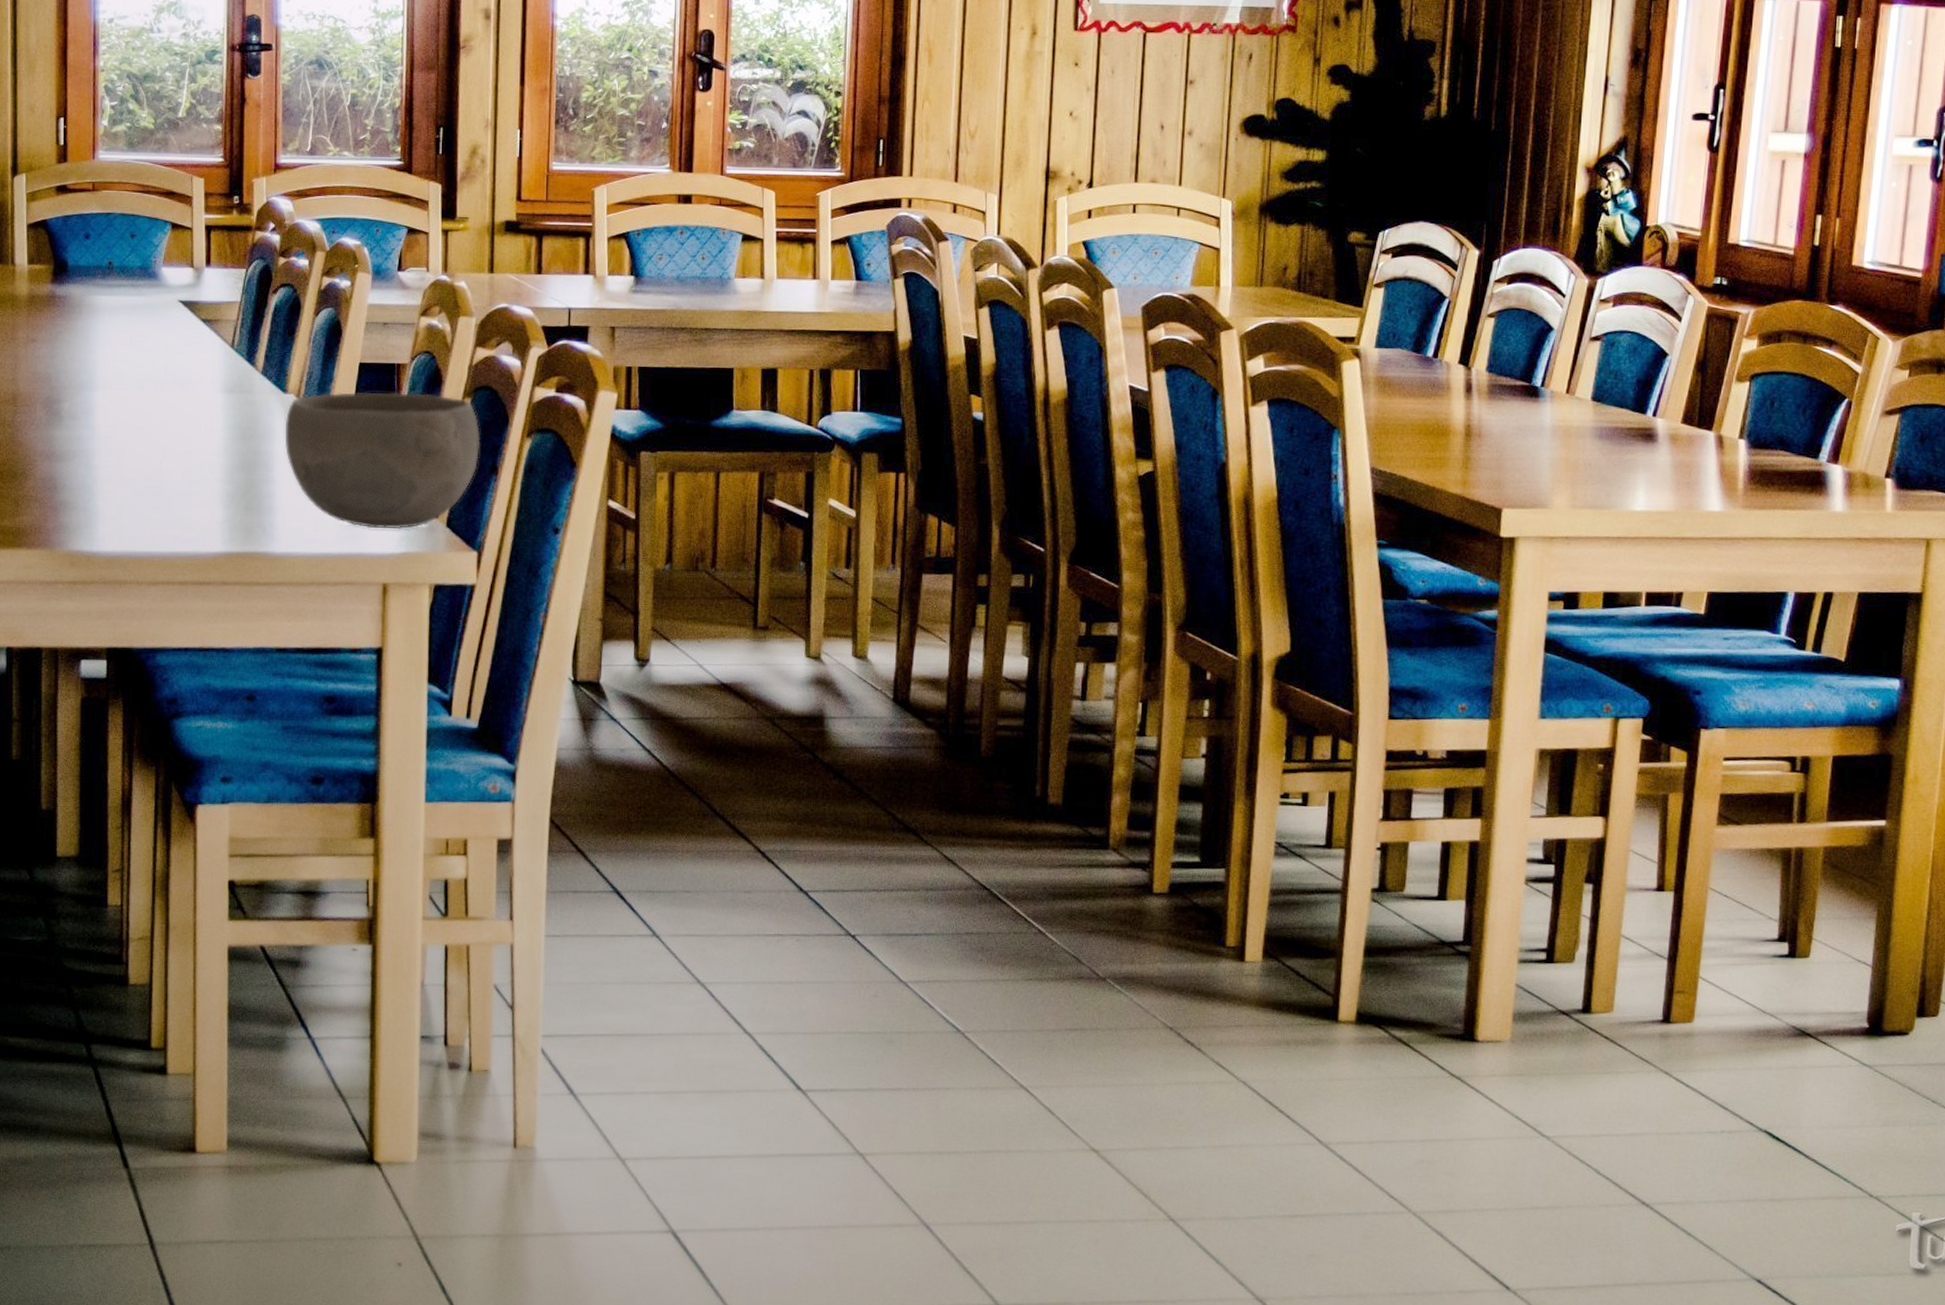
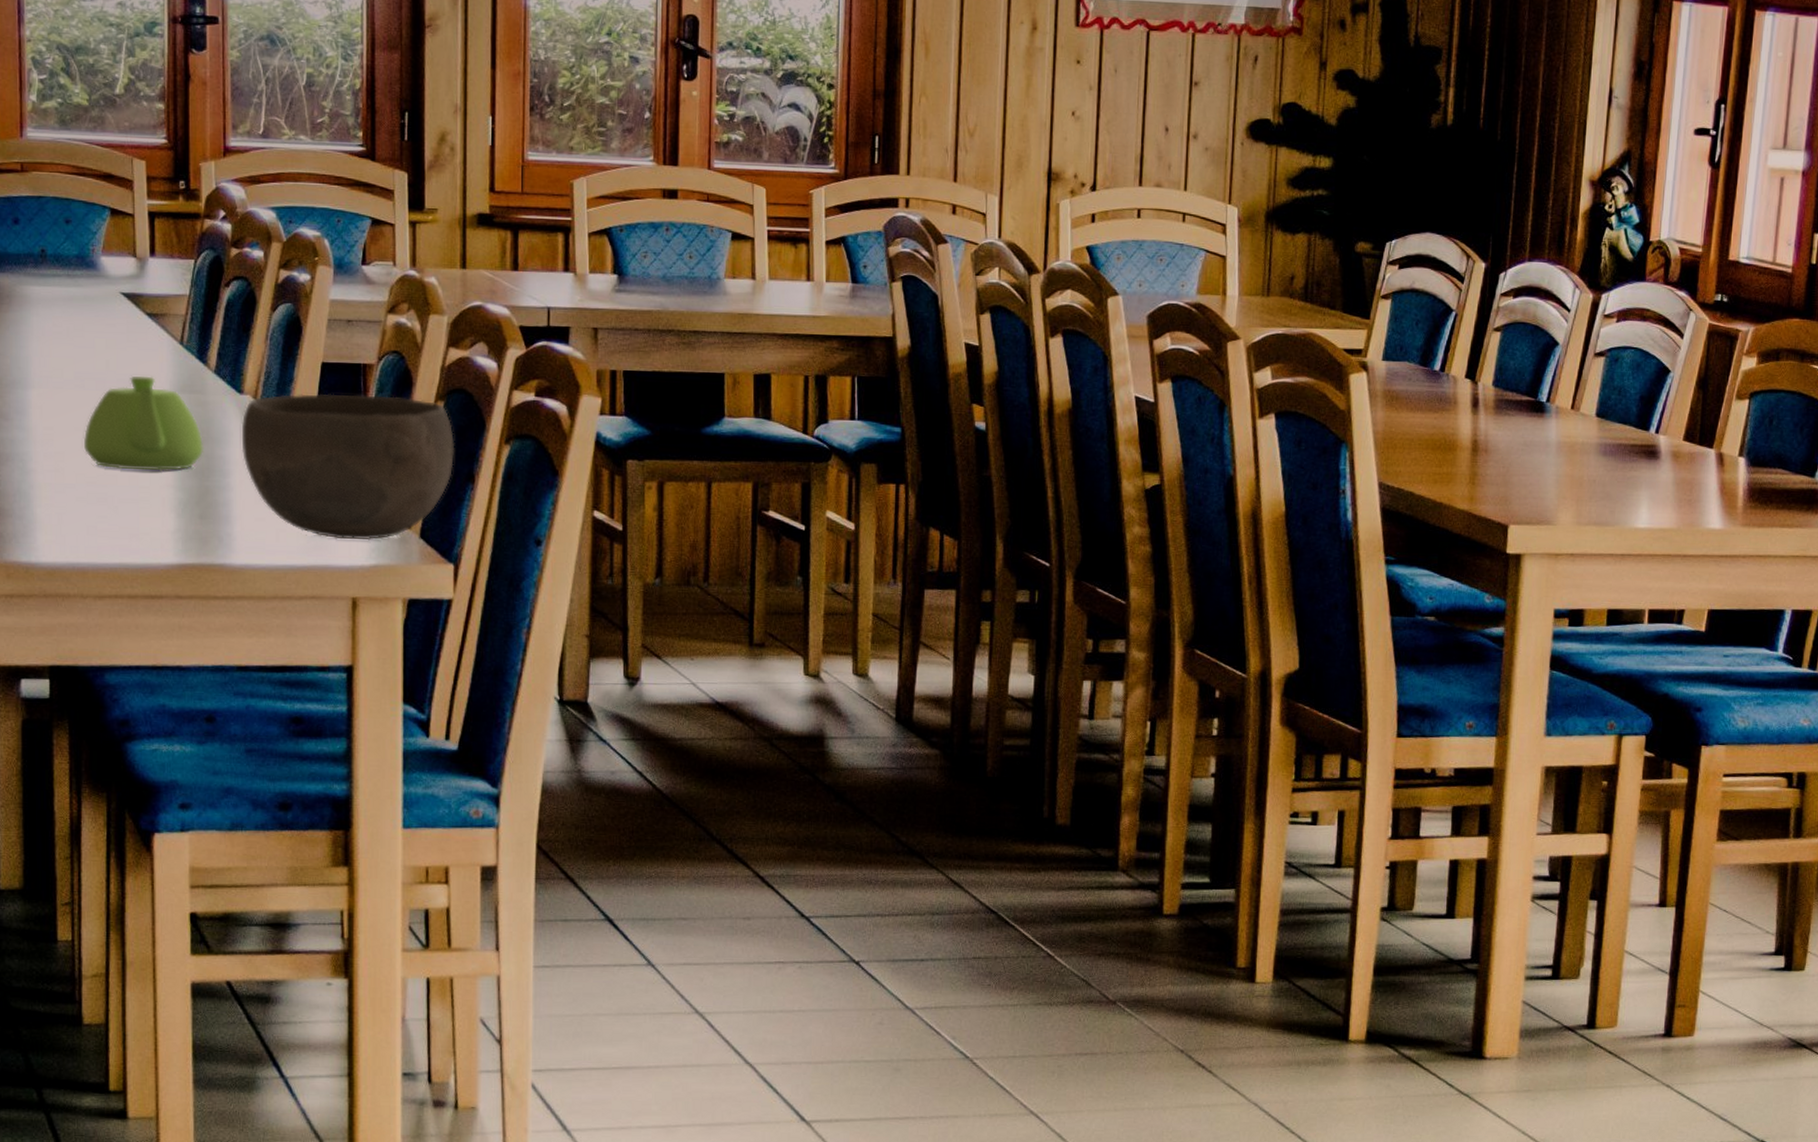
teapot: none [142,377,251,466] -> present [83,376,204,471]

